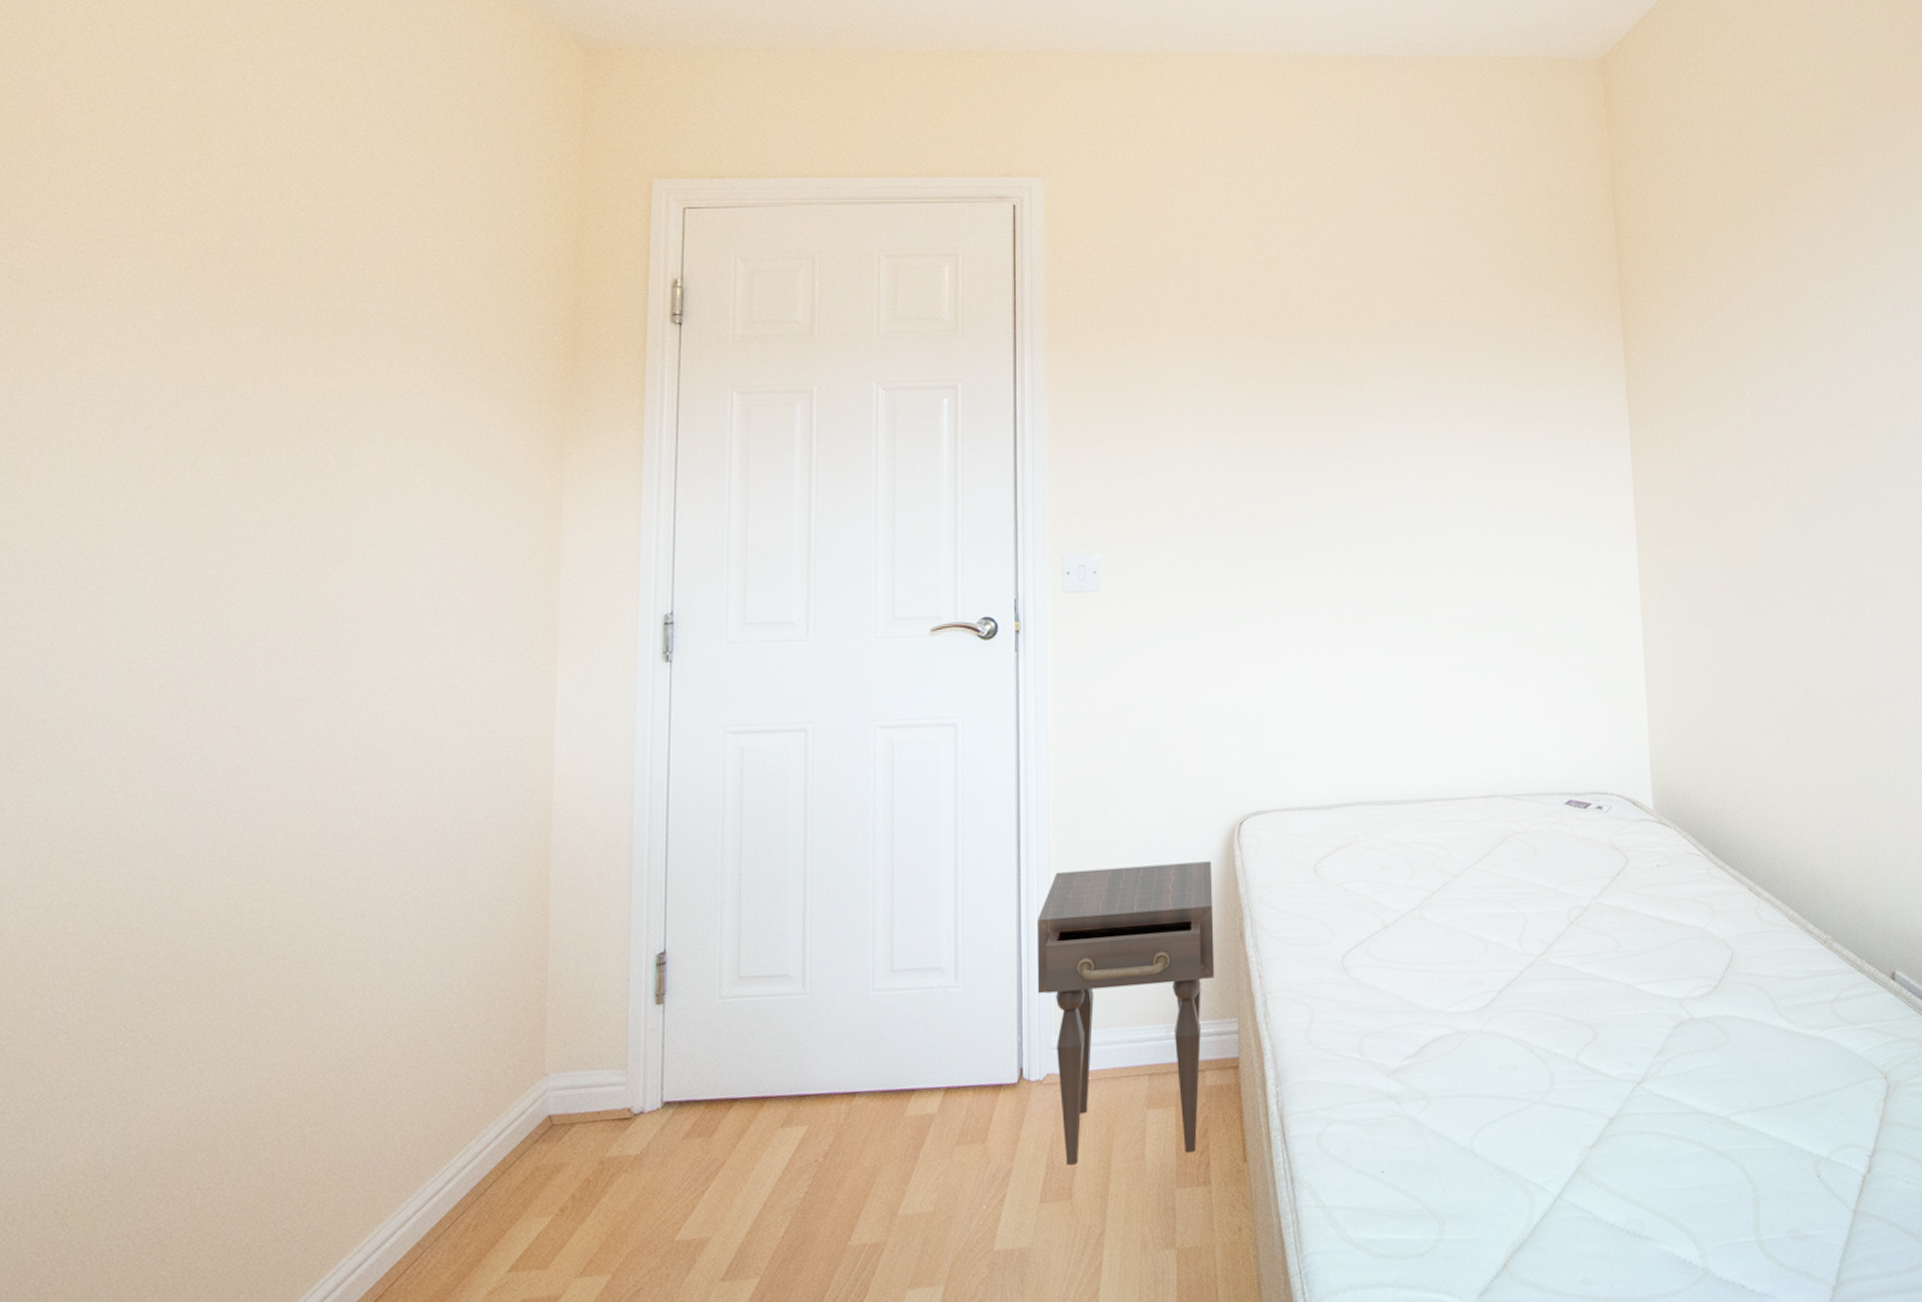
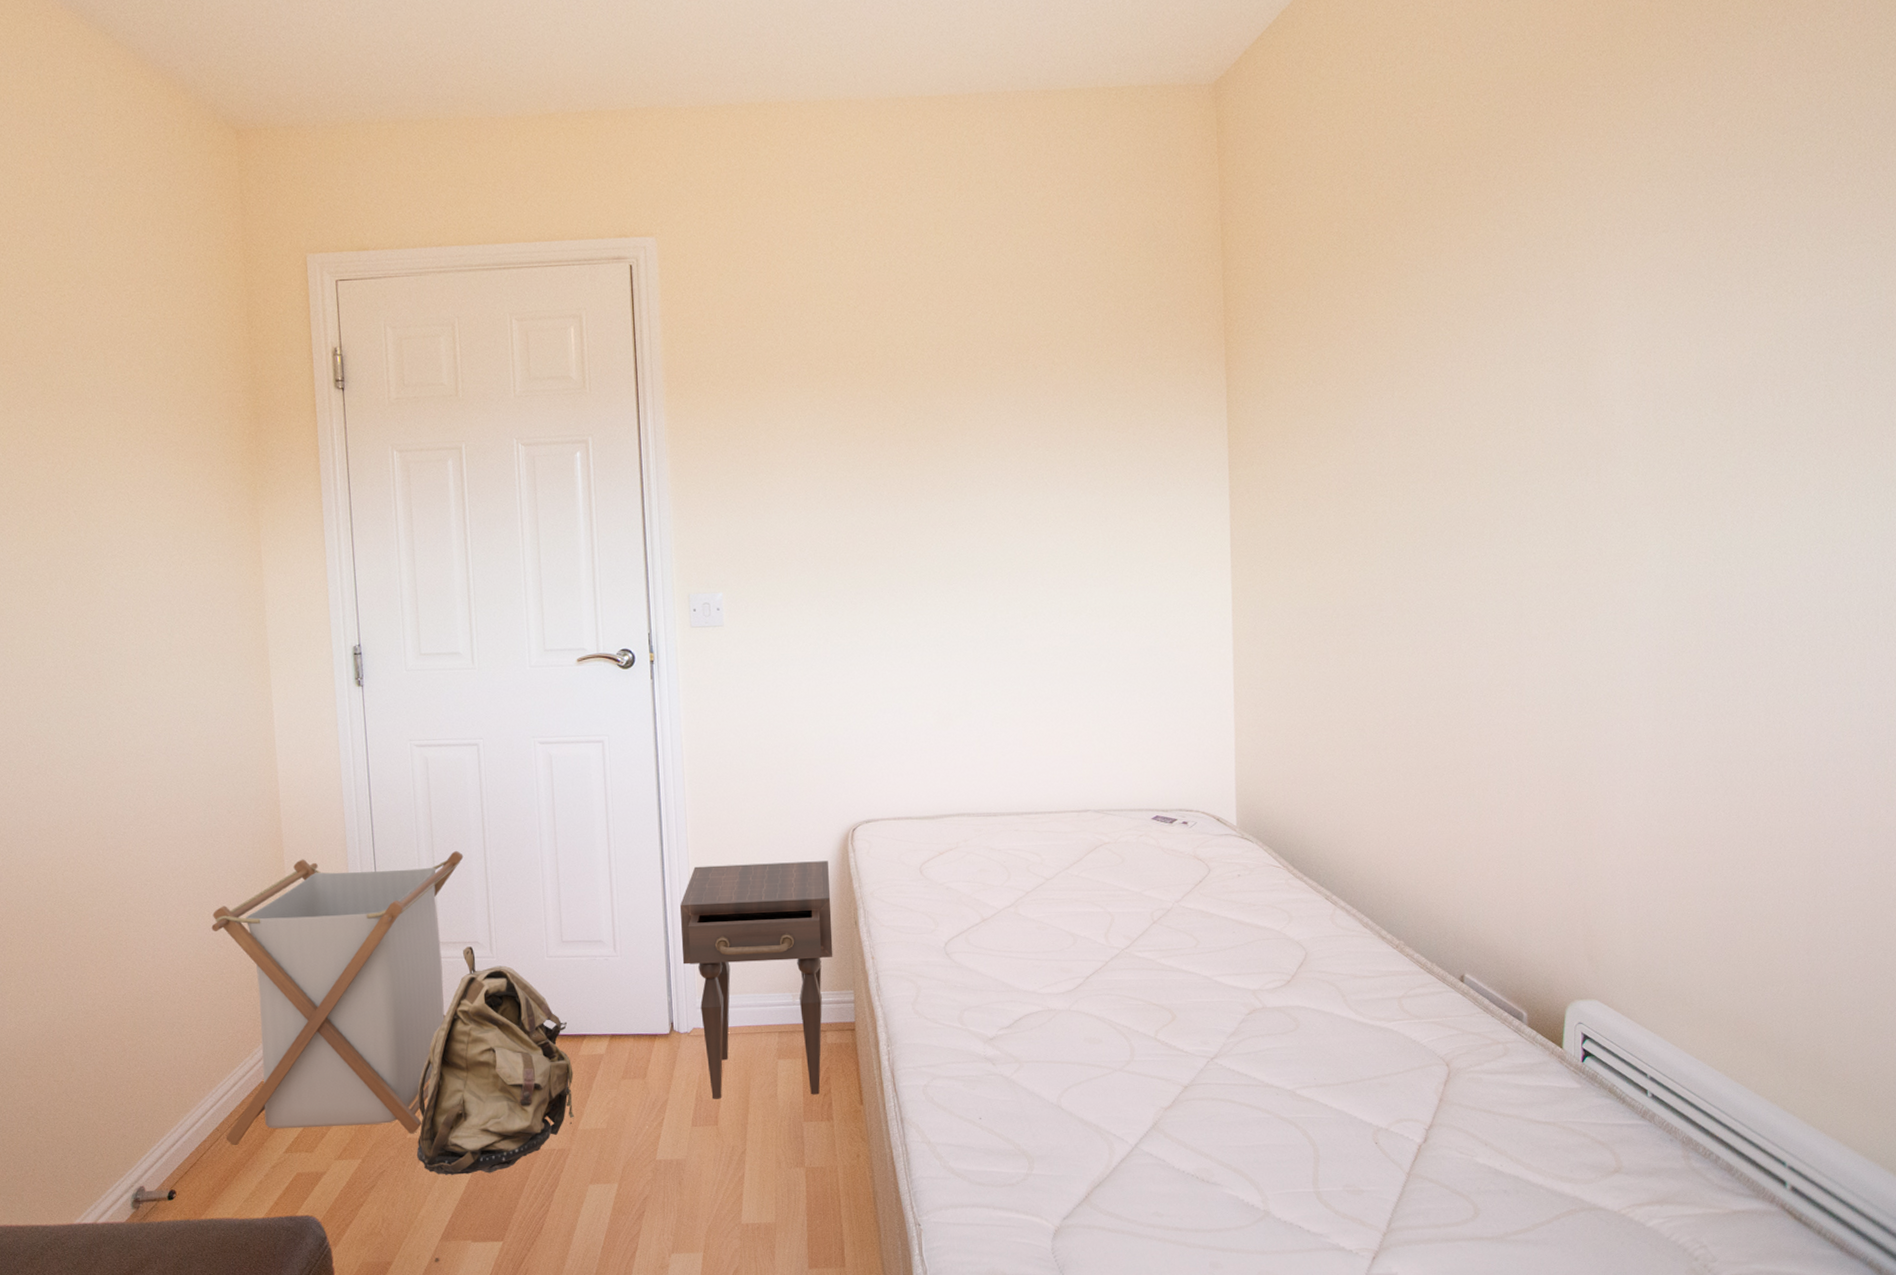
laundry basket: none [429,860,778,1266] -> present [211,850,464,1145]
backpack: none [685,981,896,1290] -> present [416,946,575,1175]

